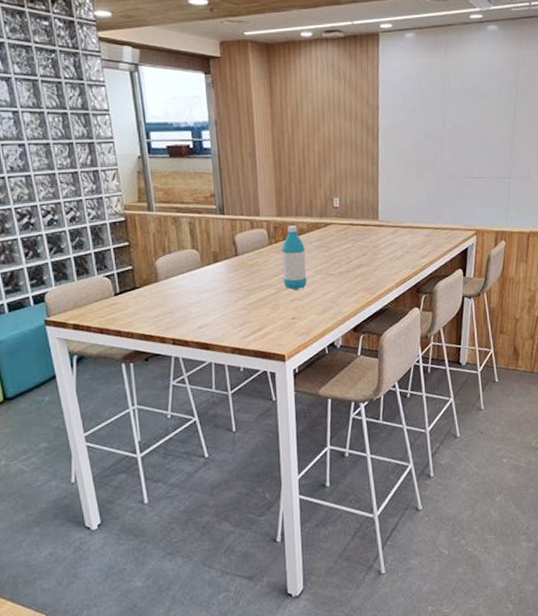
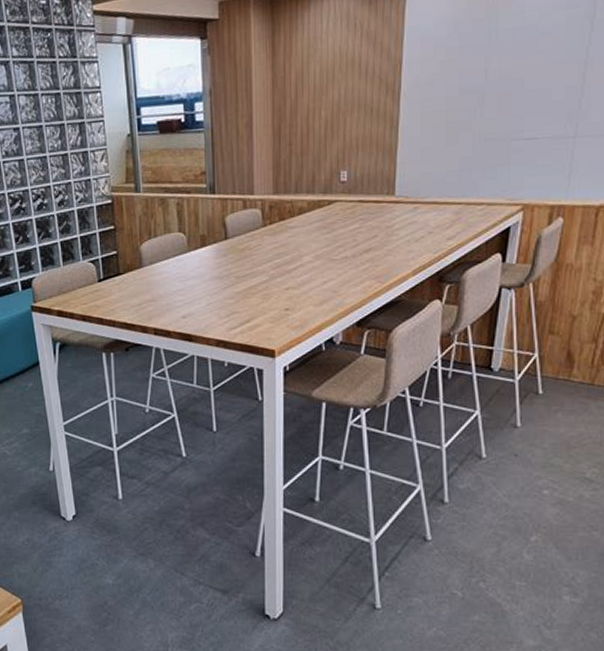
water bottle: present [281,226,307,291] -> none [276,204,304,278]

